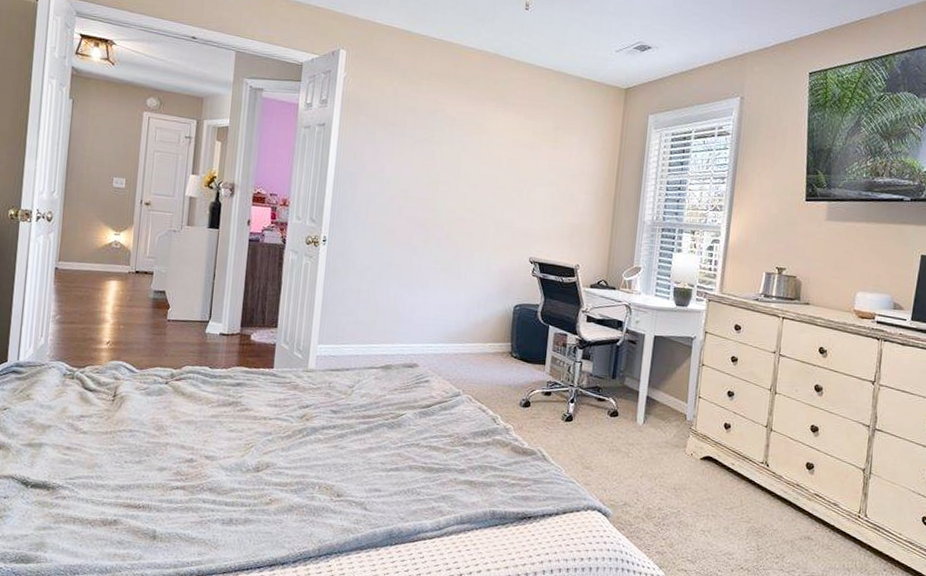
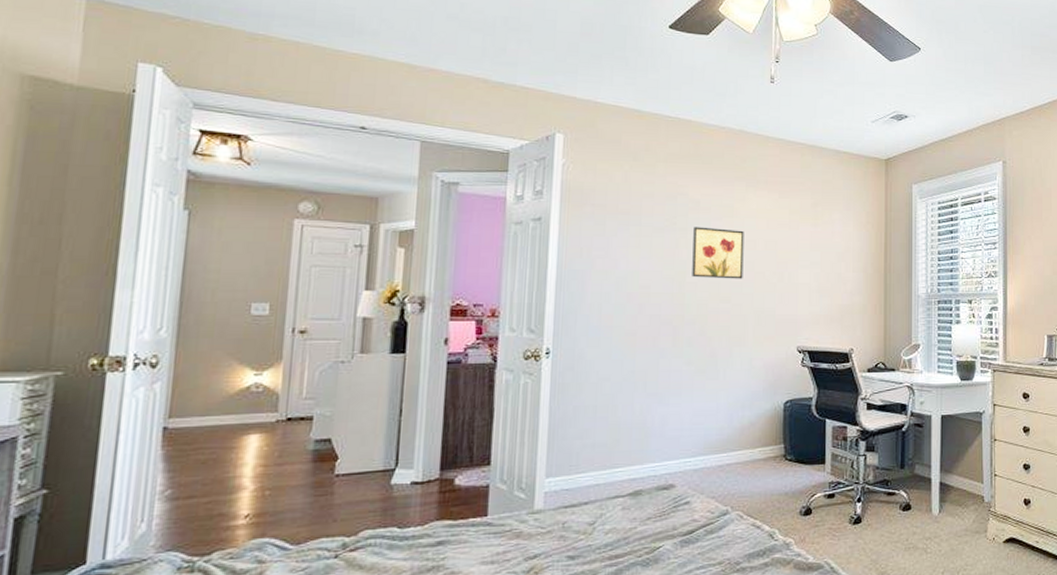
wall art: none [444,141,492,192] -> present [692,226,744,279]

